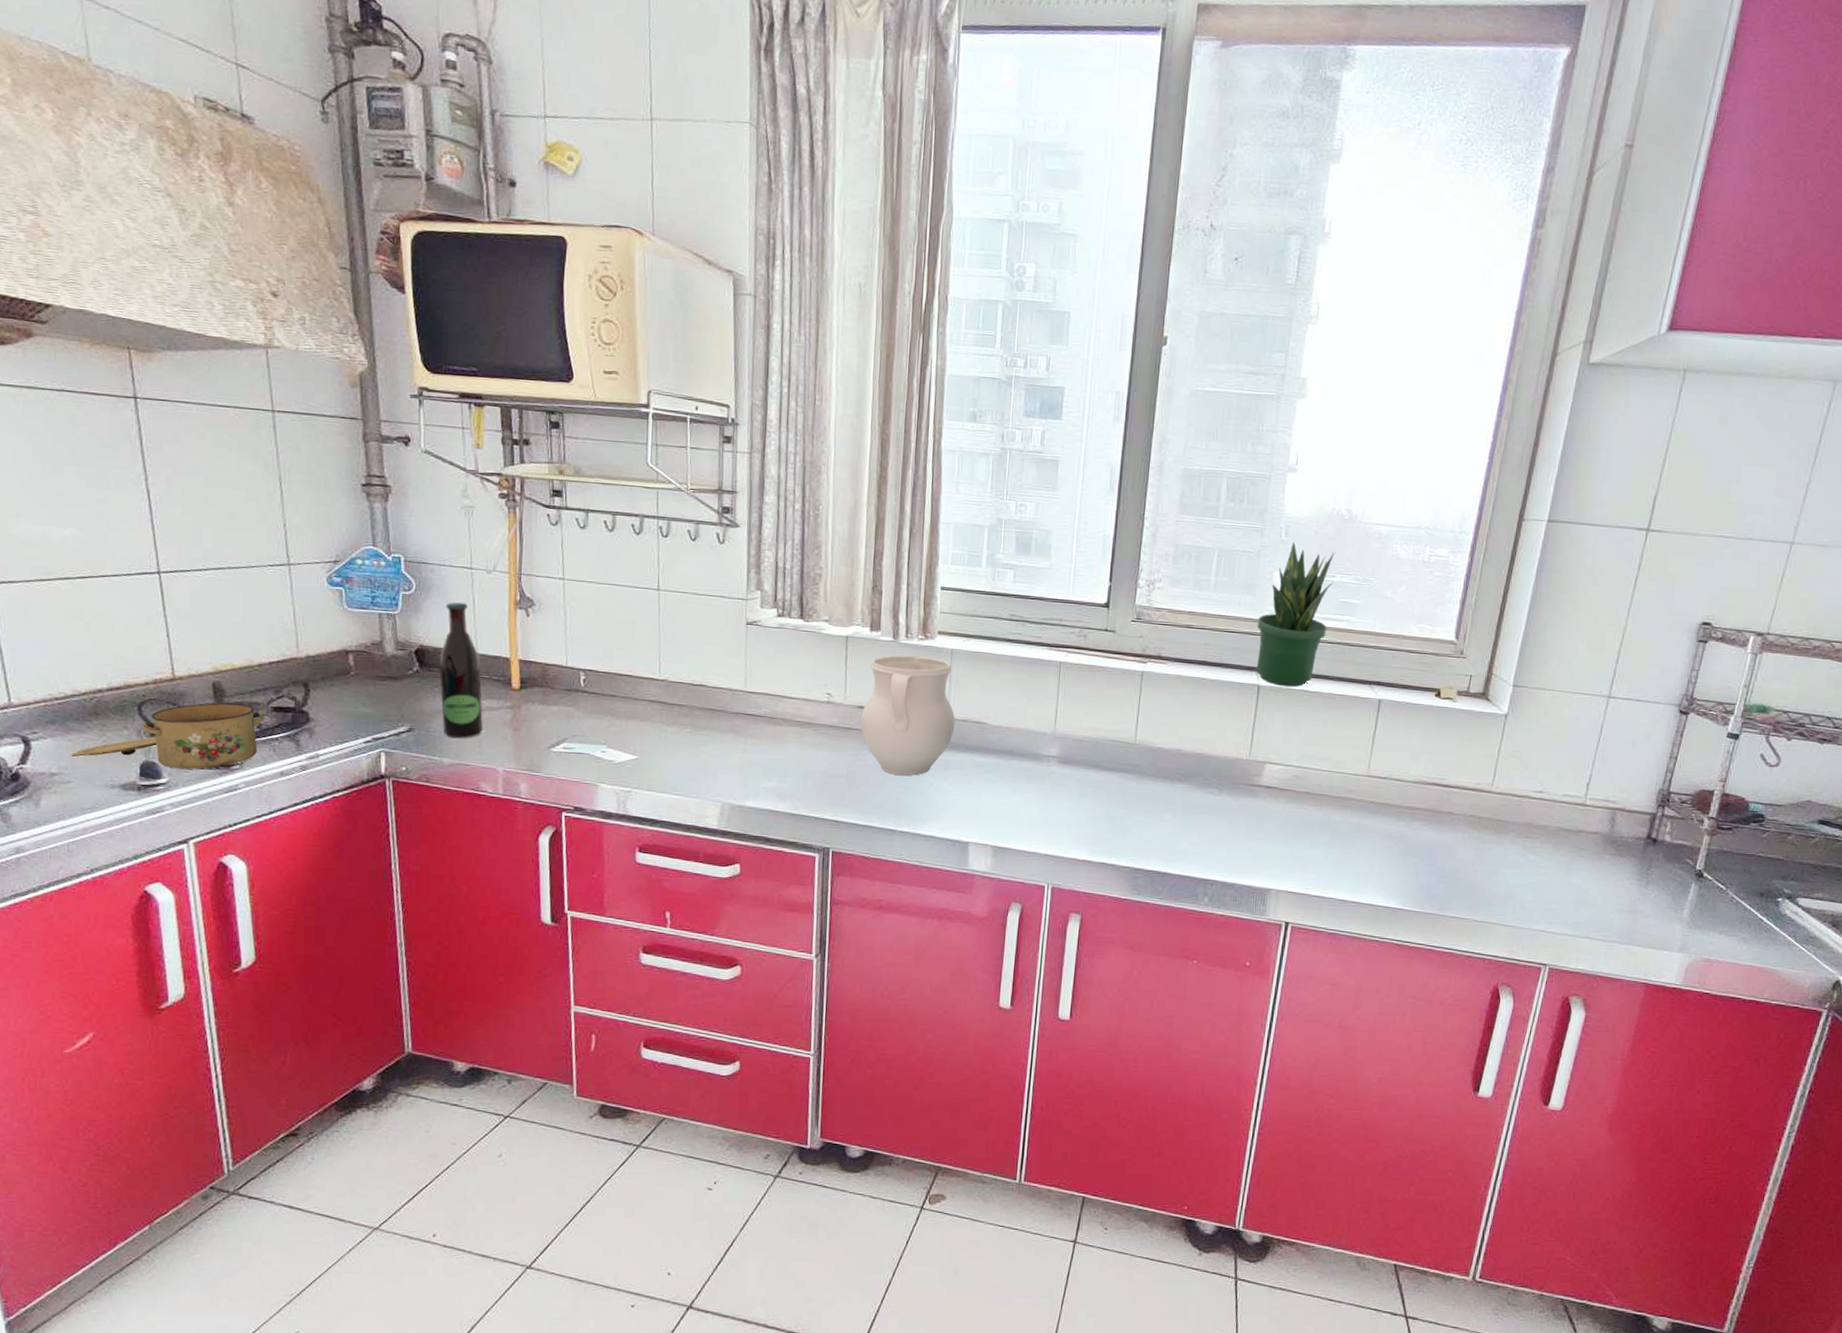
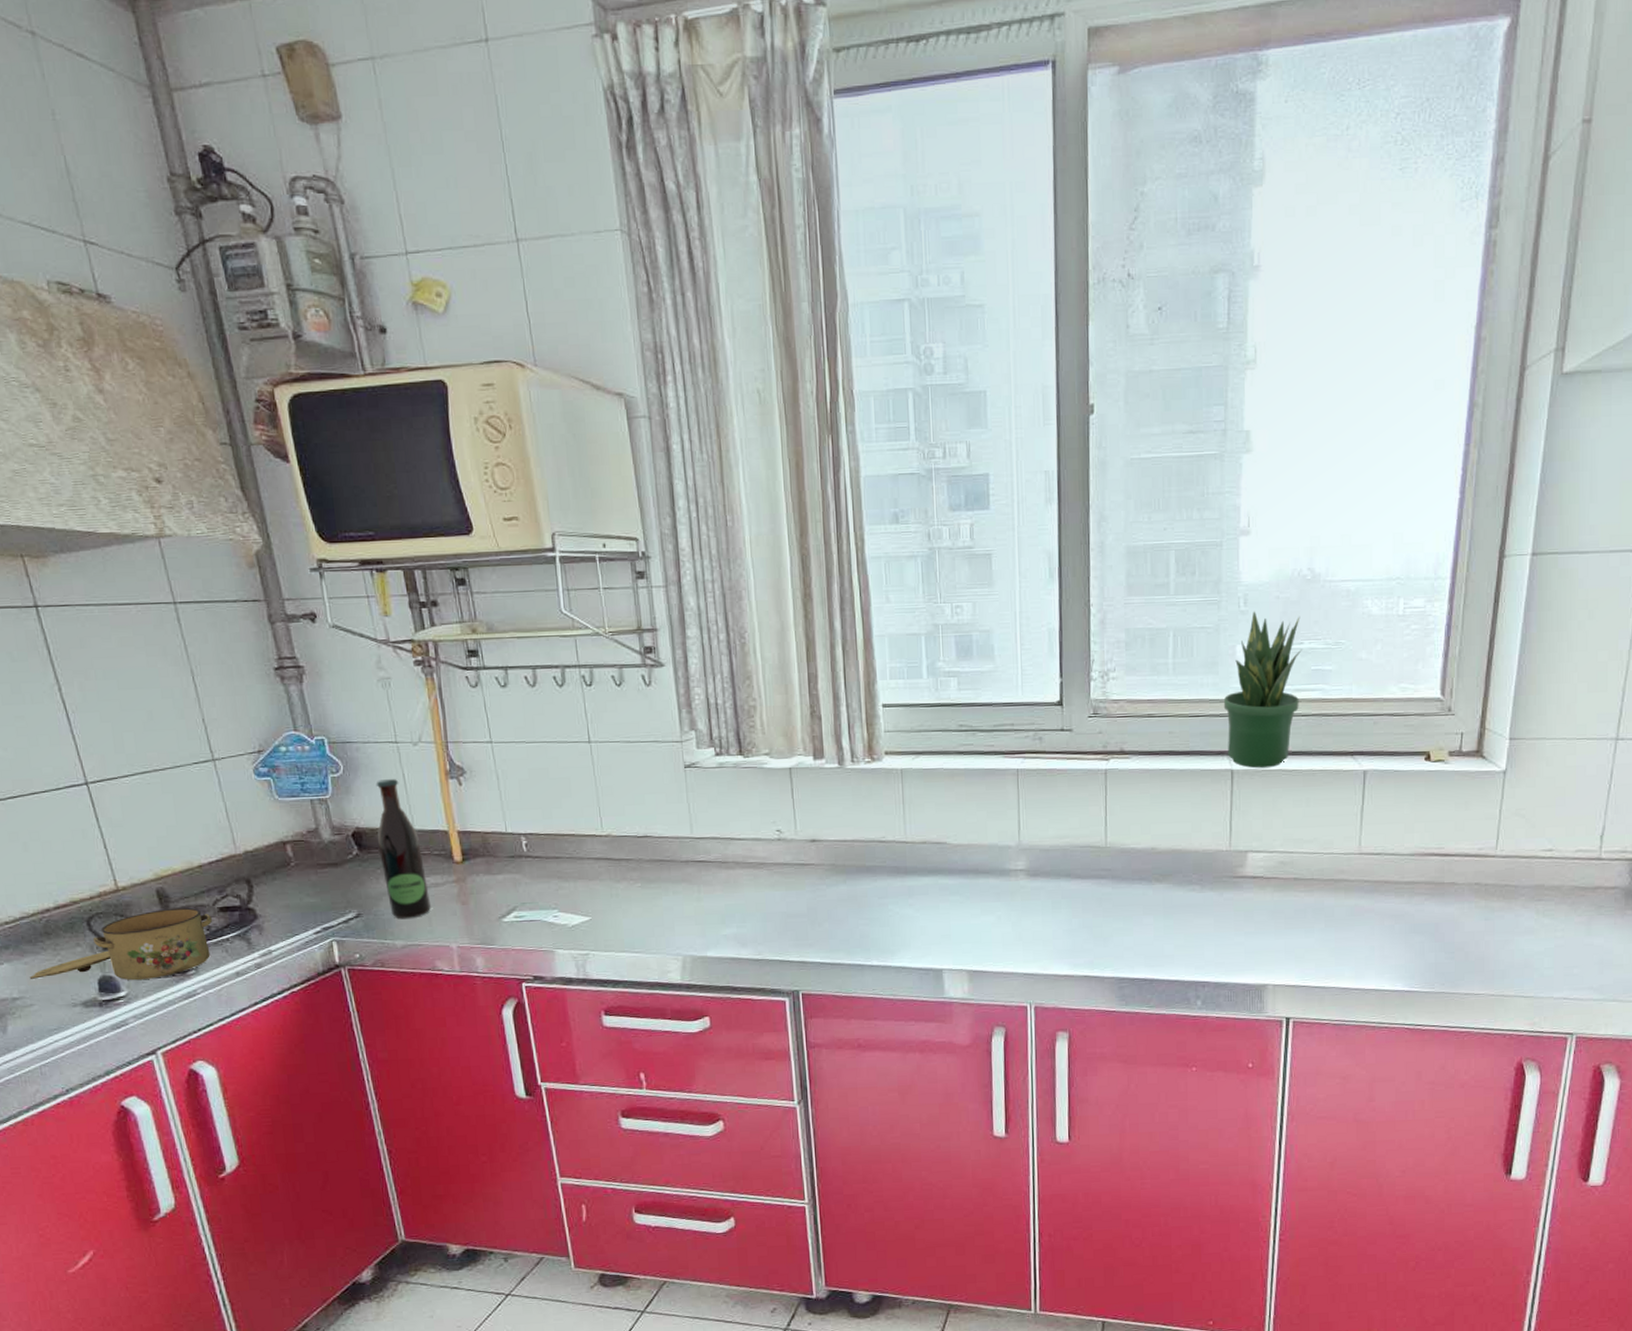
ceramic jug: present [860,655,955,776] -> none [815,780,914,907]

